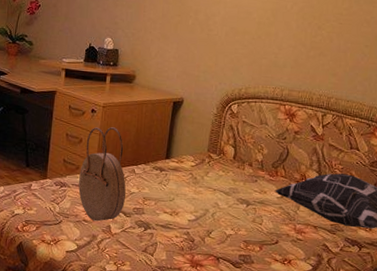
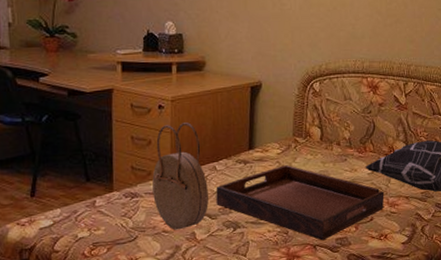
serving tray: none [132,177,292,255] -> present [216,165,384,241]

